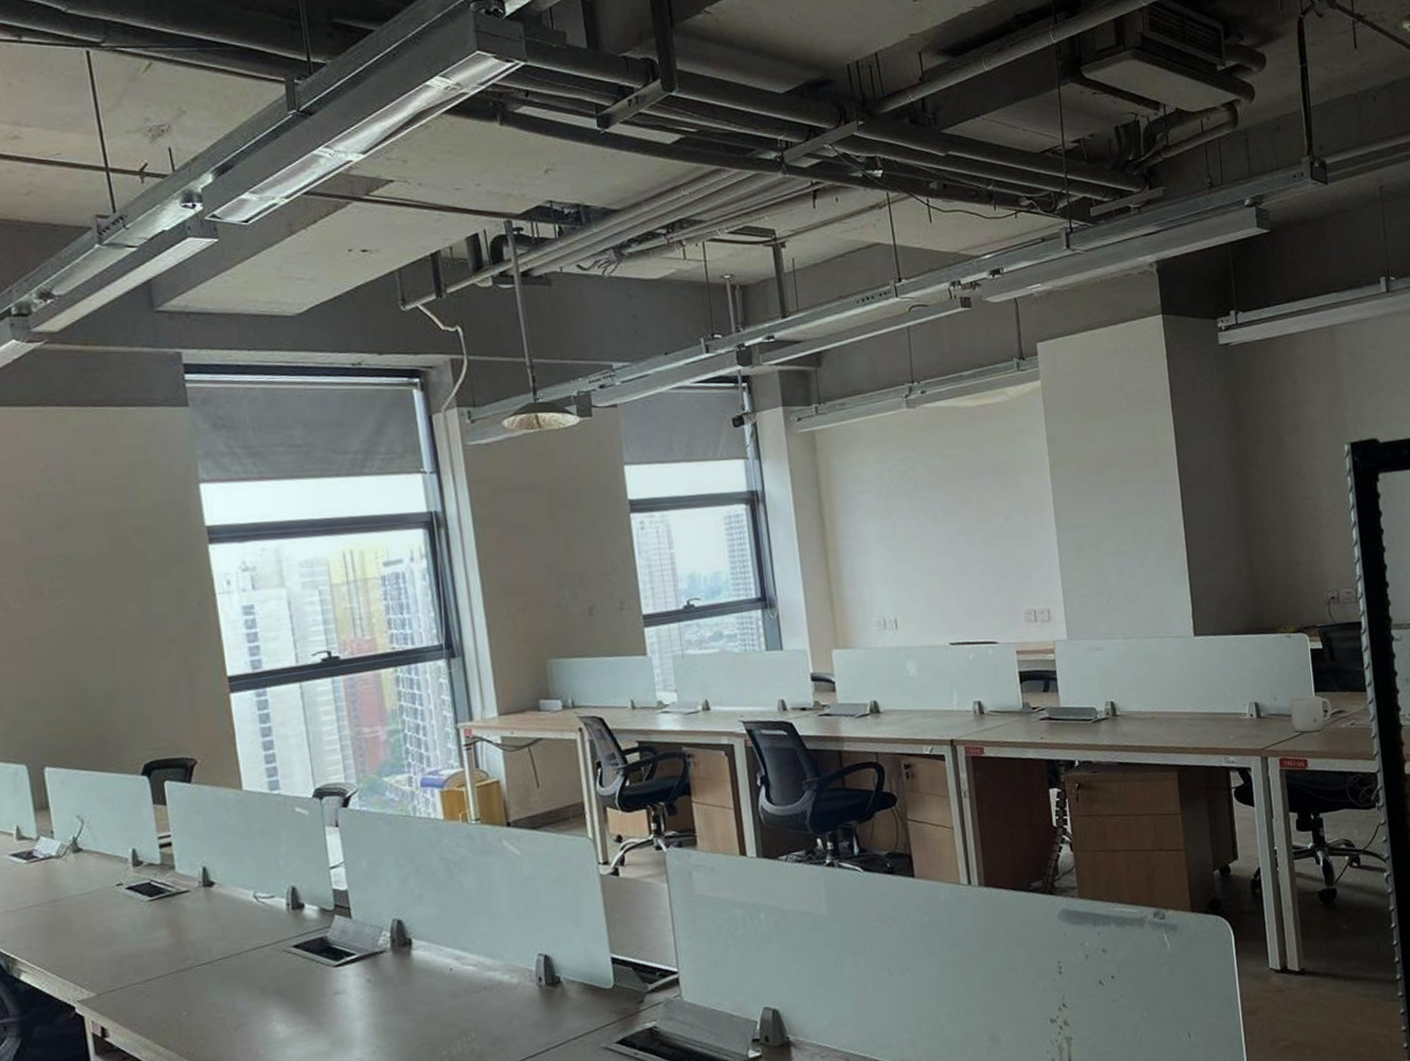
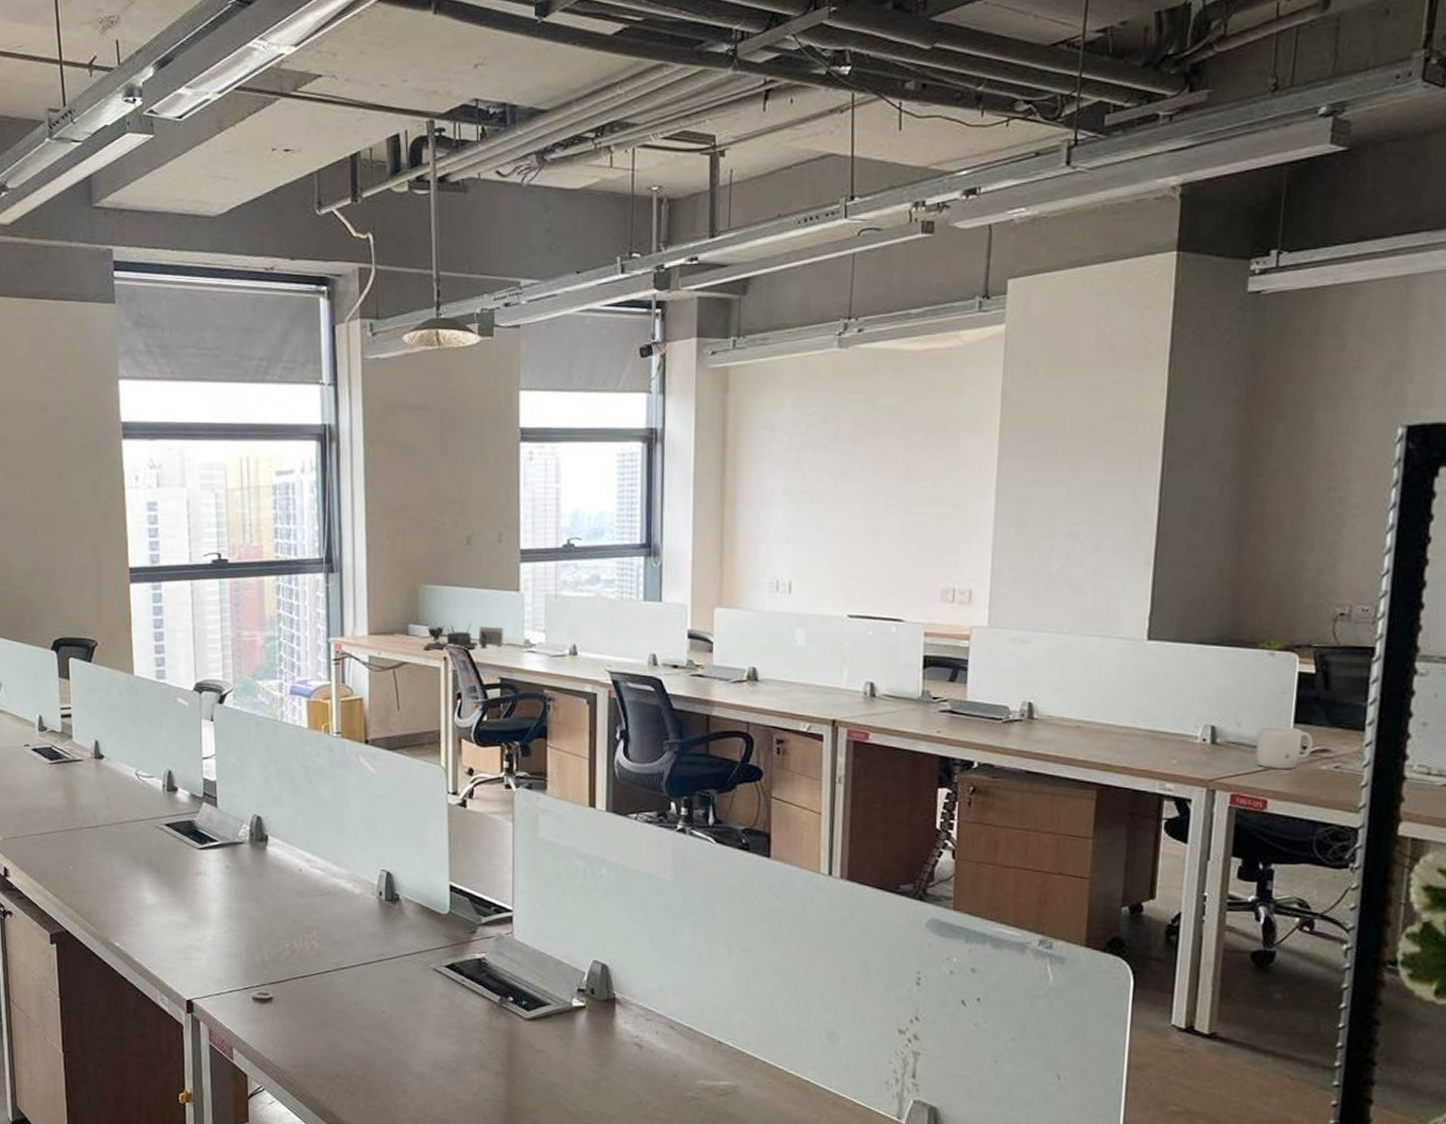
desk organizer: none [554,689,637,724] -> present [421,621,504,650]

